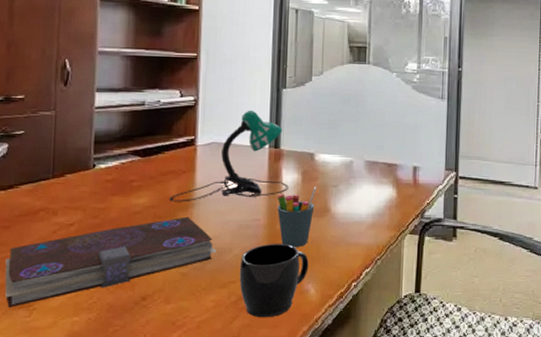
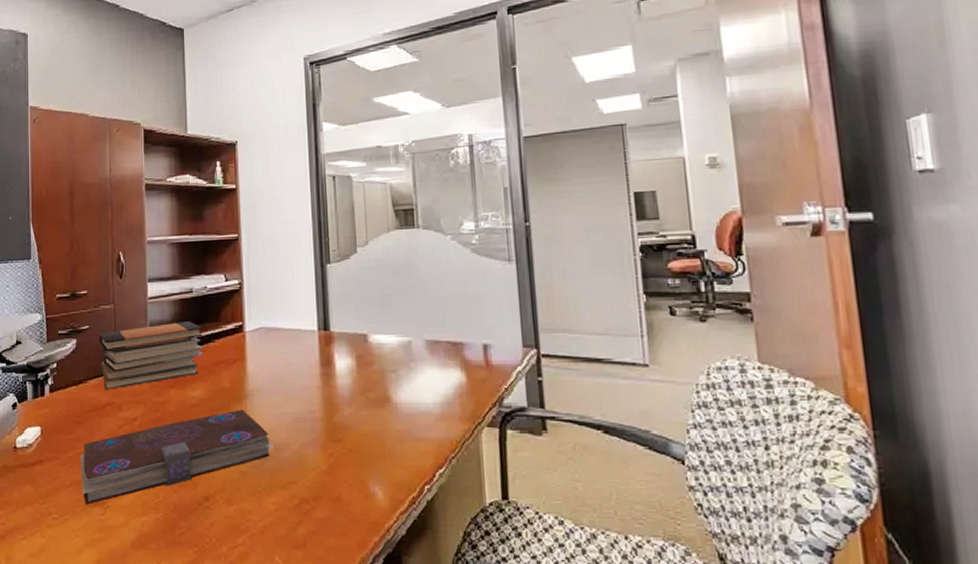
book stack: none [35,132,152,195] -> present [99,321,203,390]
desk lamp: present [169,110,289,202] -> none [222,290,343,394]
mug: present [239,243,309,318] -> none [299,438,373,525]
pen holder: present [277,187,317,248] -> none [332,373,374,444]

